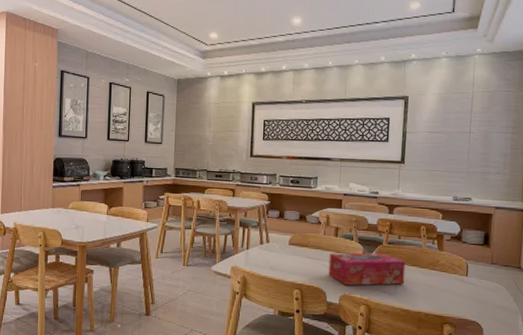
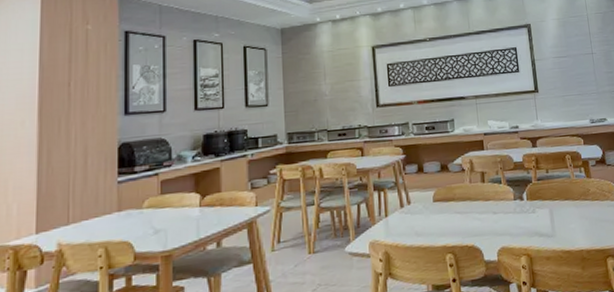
tissue box: present [328,252,406,286] -> none [479,191,561,238]

